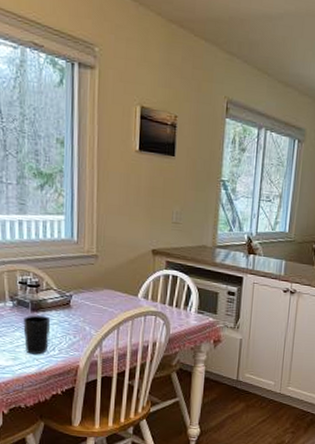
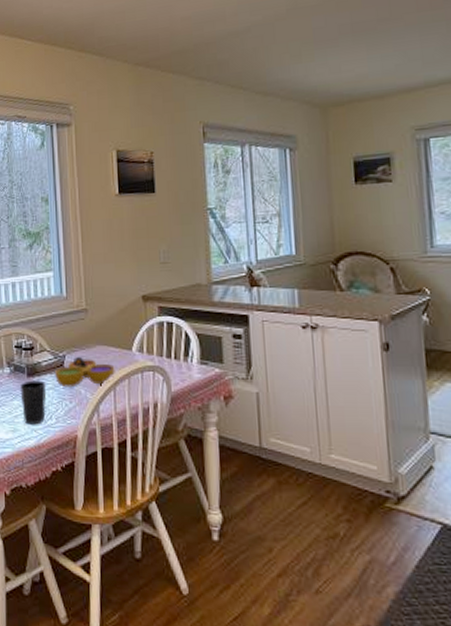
decorative bowl: none [61,298,120,324] -> present [55,357,115,388]

